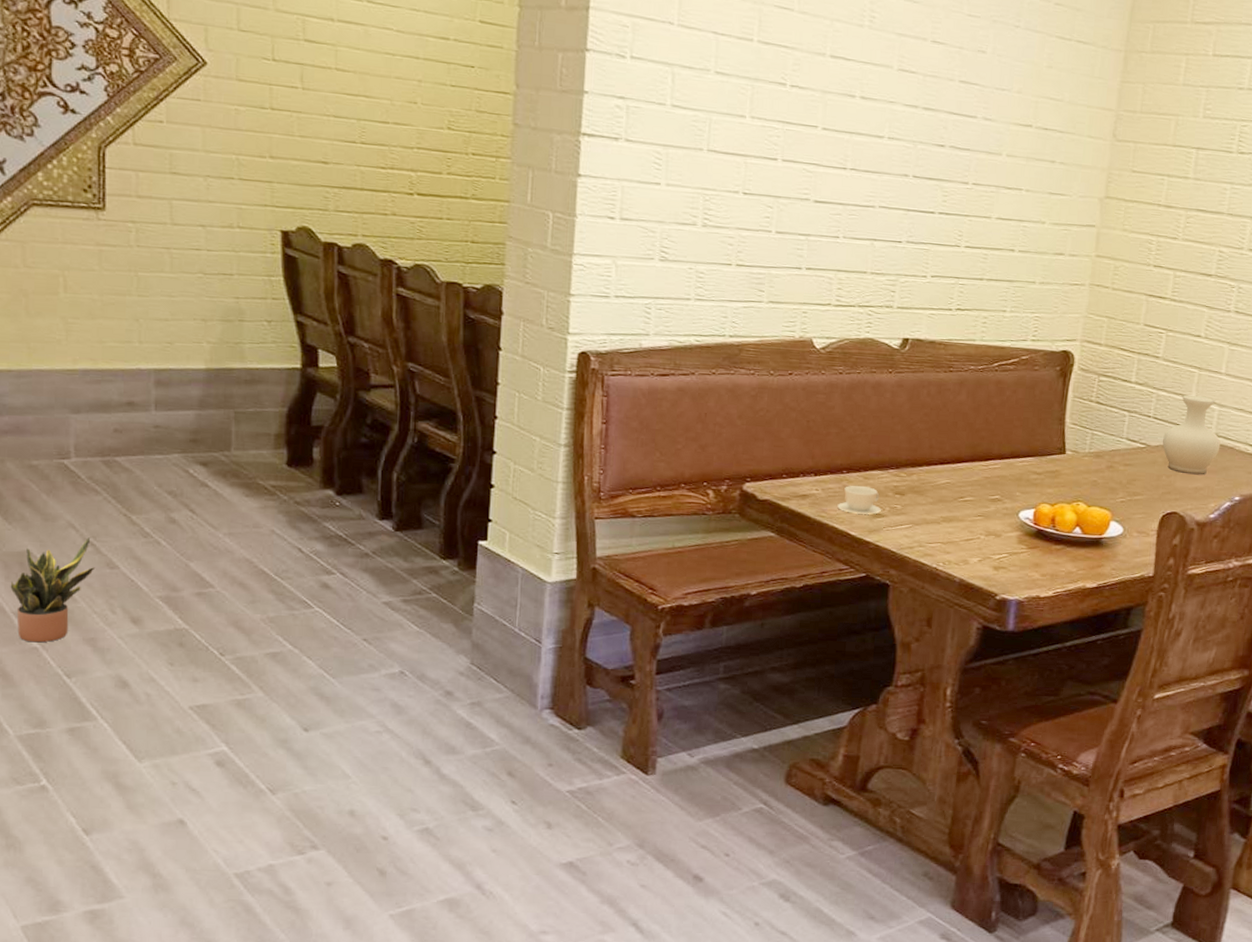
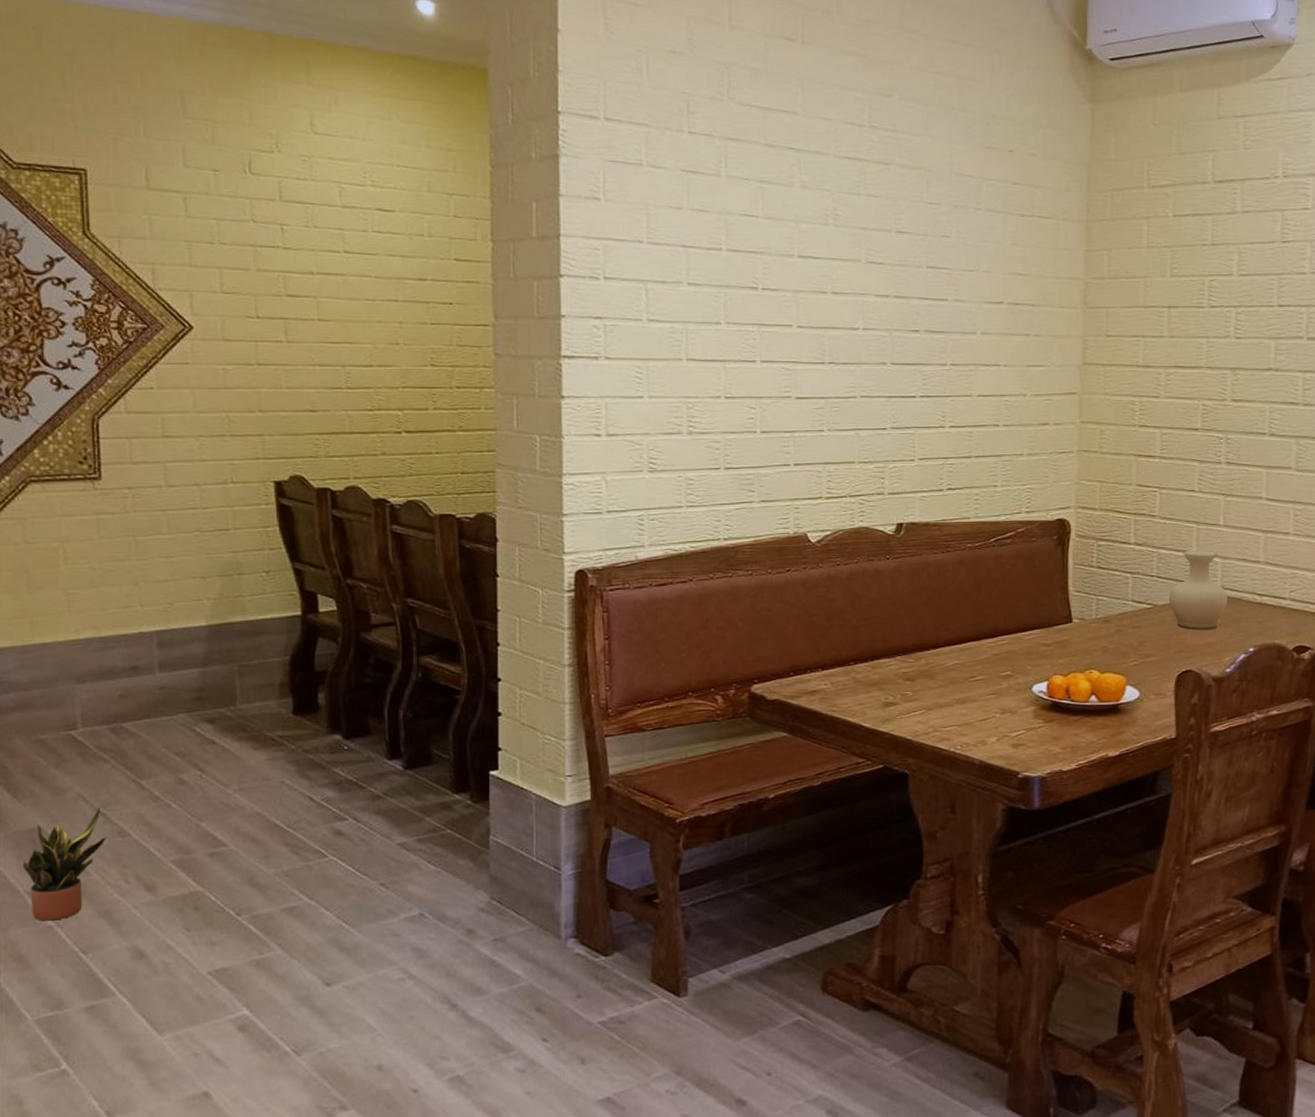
teacup: present [837,485,881,515] -> none [848,675,892,705]

